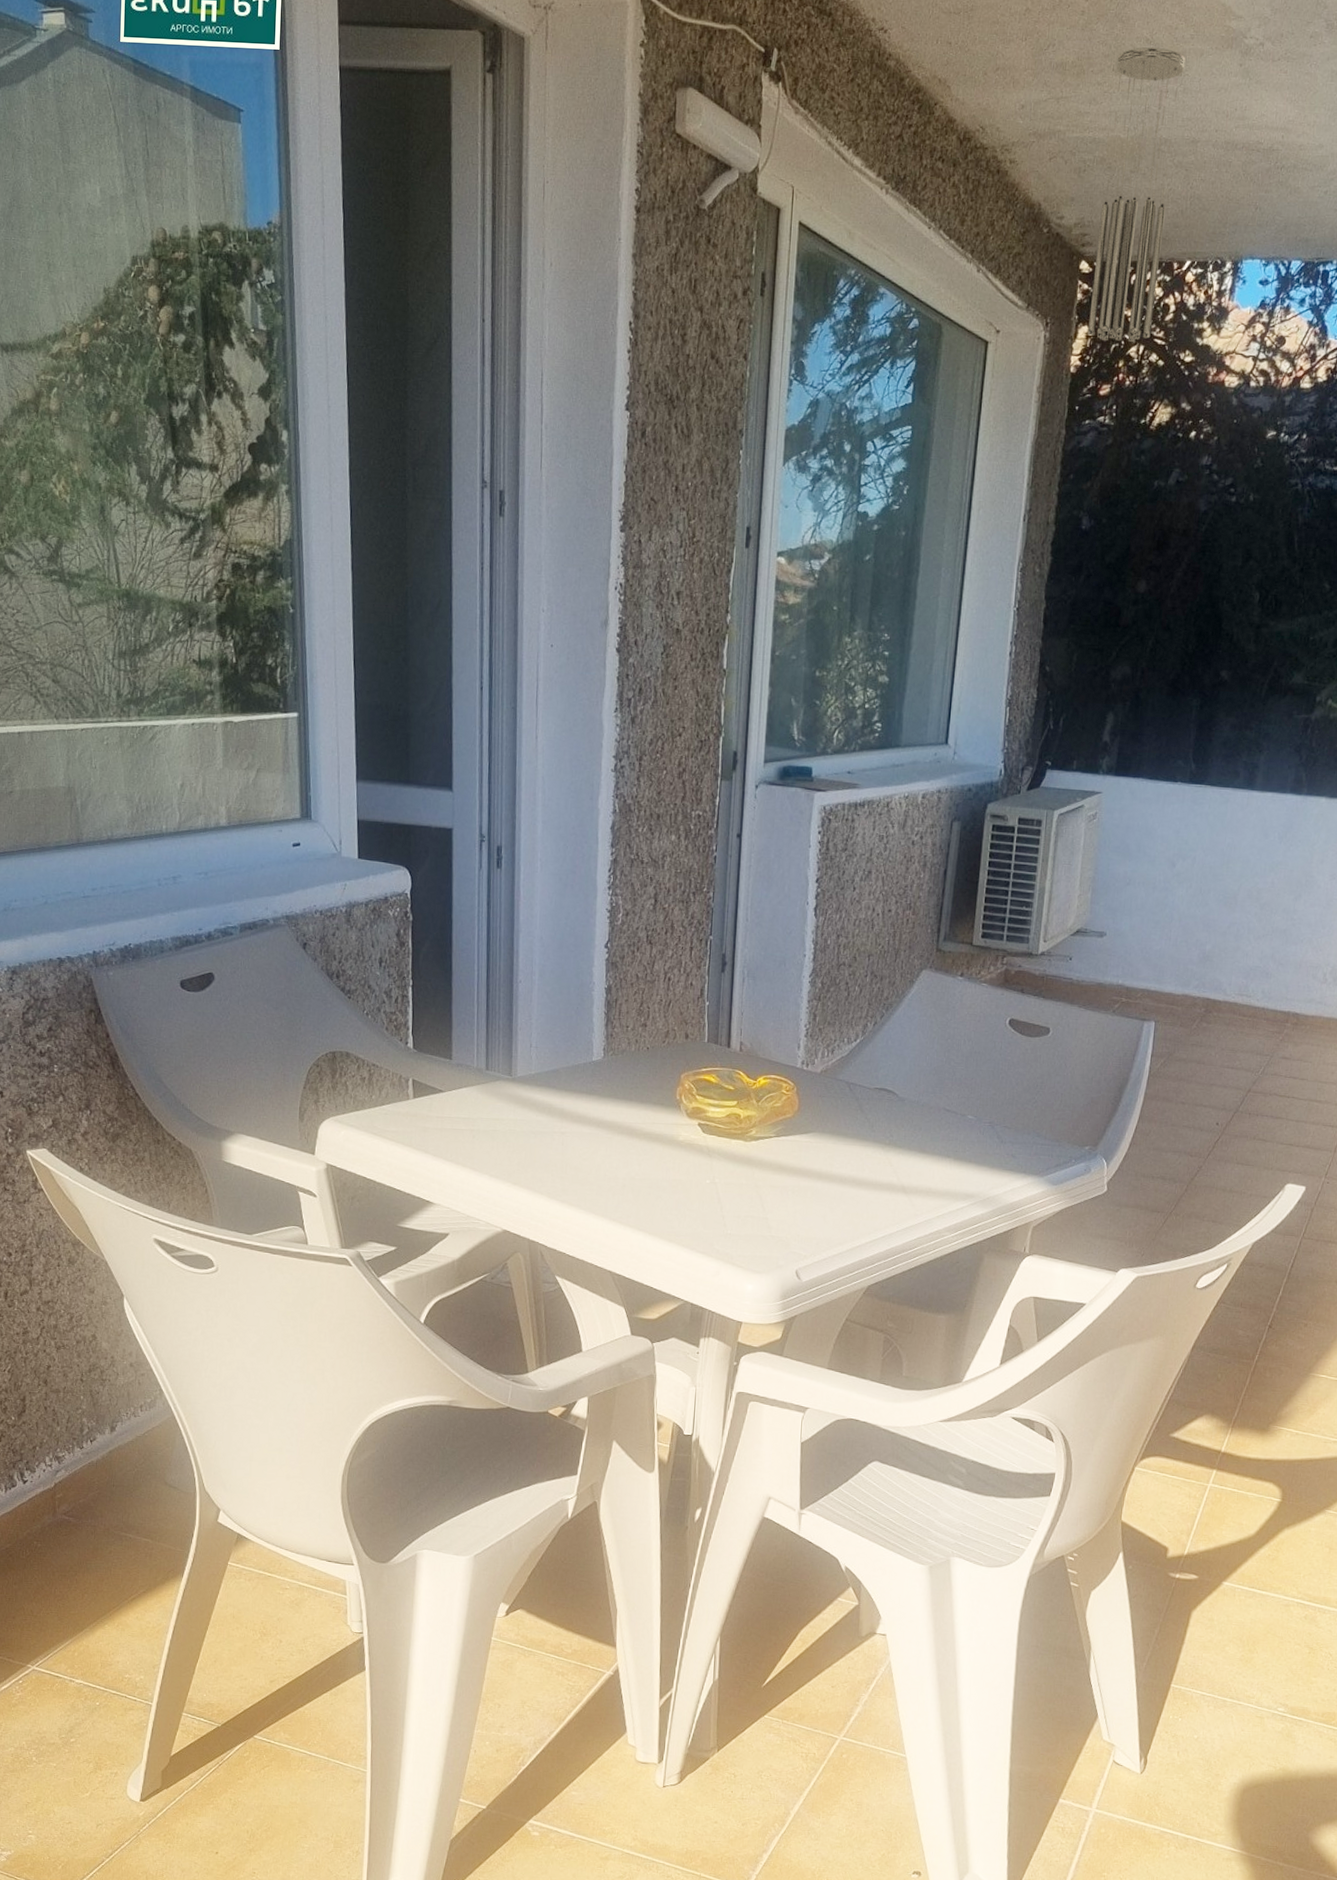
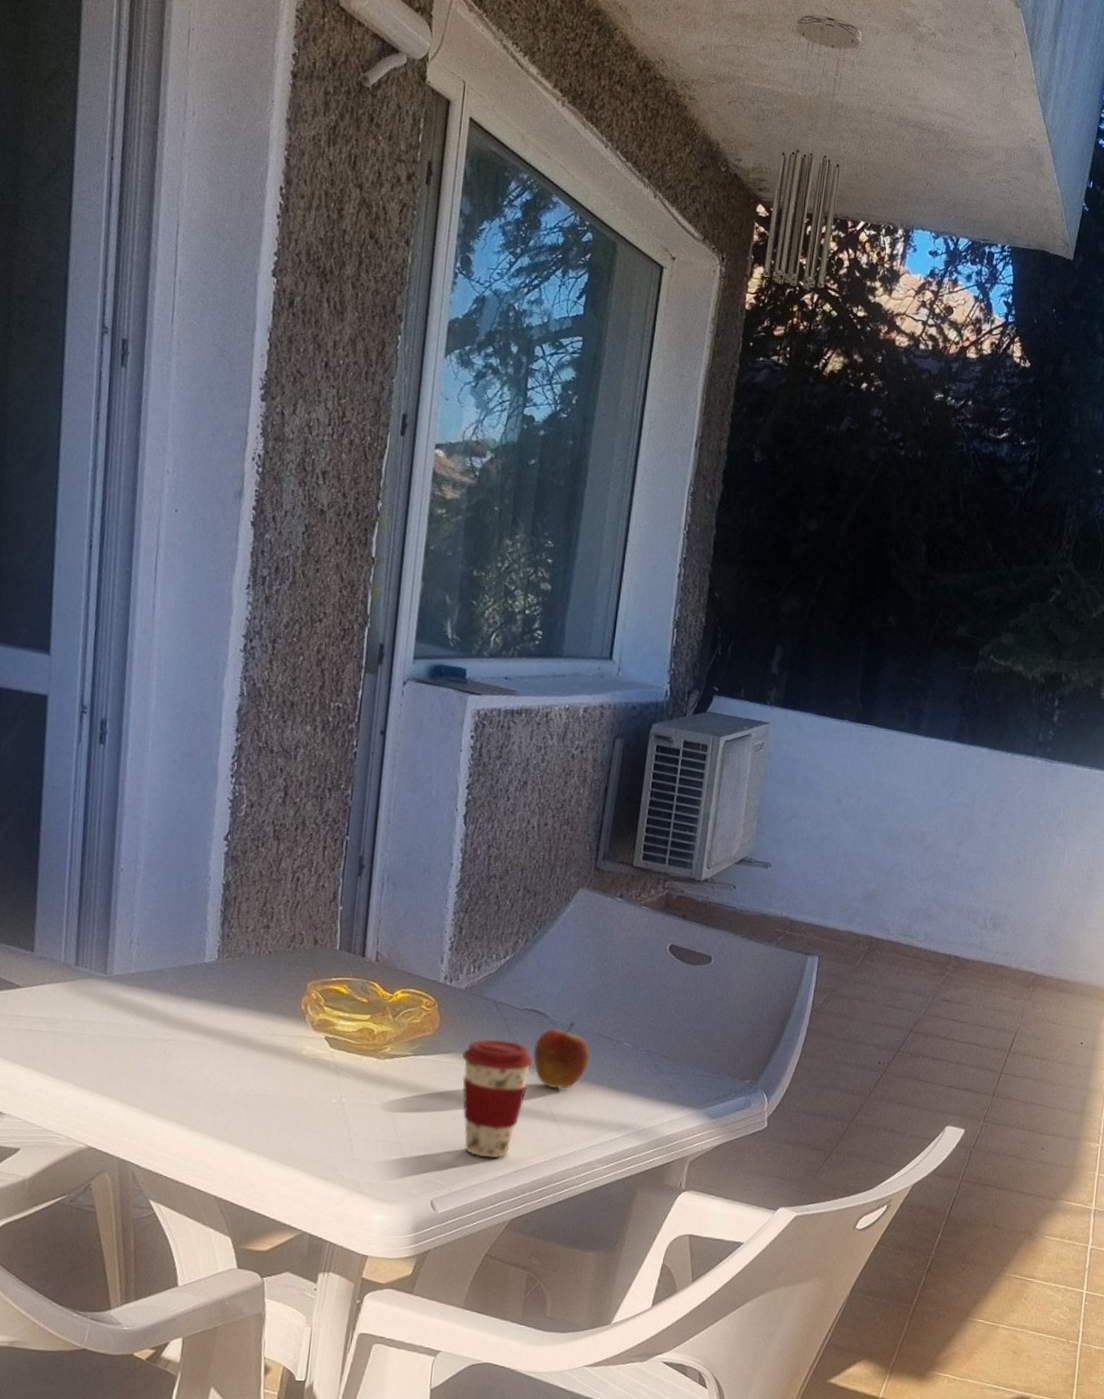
coffee cup: none [820,1118,885,1230] -> present [462,1039,534,1158]
fruit: none [883,1098,937,1162] -> present [532,1022,590,1089]

